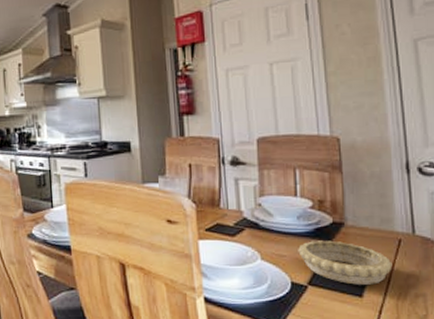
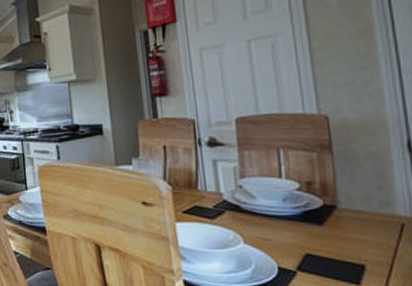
decorative bowl: present [298,240,393,285] -> none [284,224,395,272]

